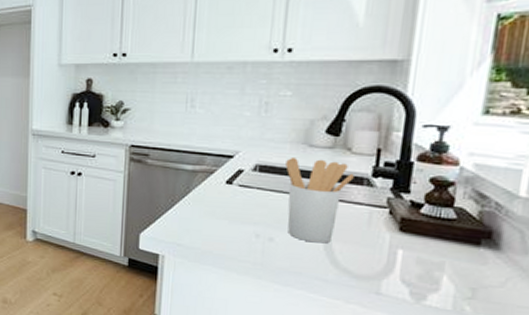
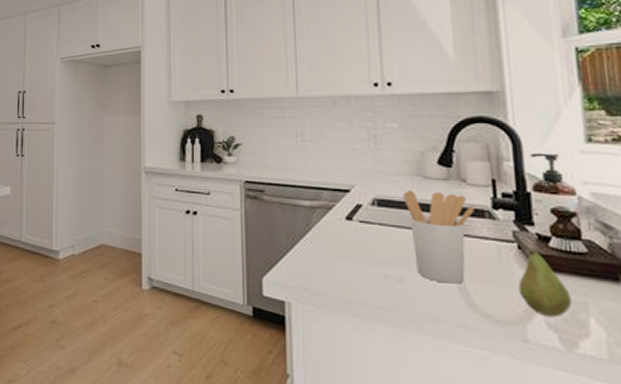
fruit: none [381,211,430,275] -> present [518,245,572,318]

